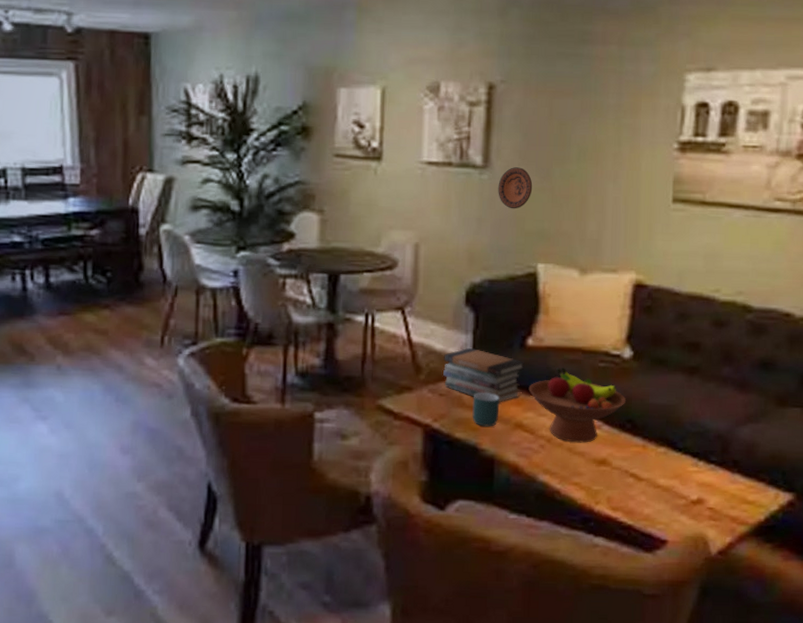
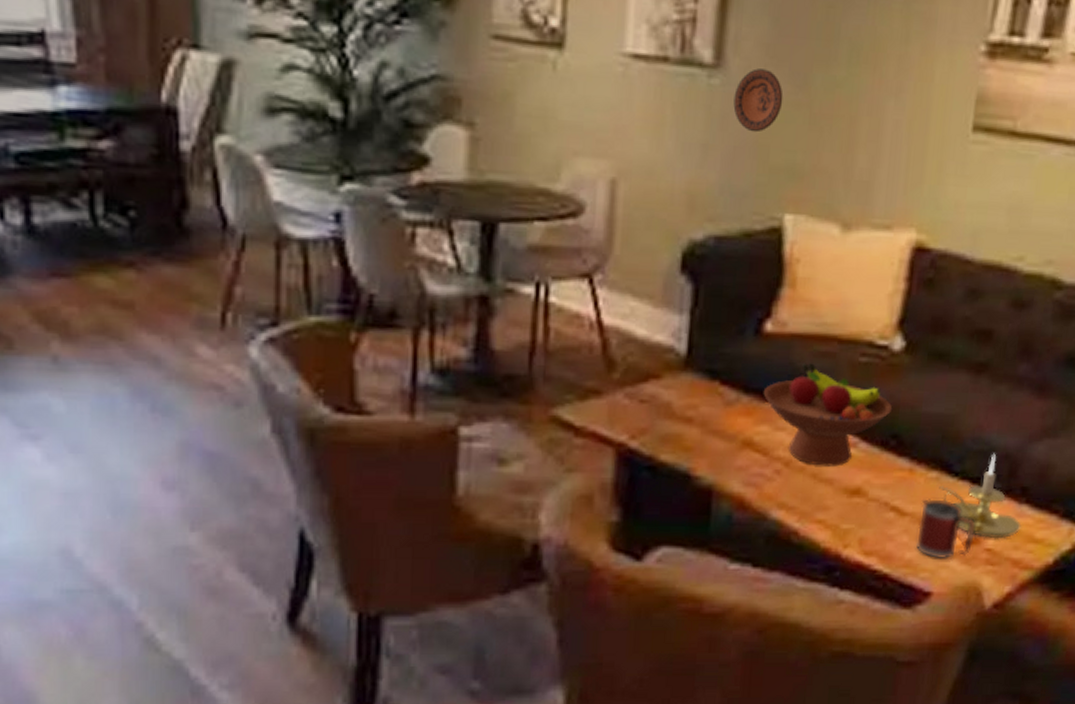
book stack: present [443,347,525,402] -> none [646,333,760,412]
mug: present [472,392,500,427] -> none [684,397,724,446]
mug: none [651,468,699,515] -> present [915,499,976,560]
candle holder: none [667,434,736,500] -> present [939,453,1021,539]

